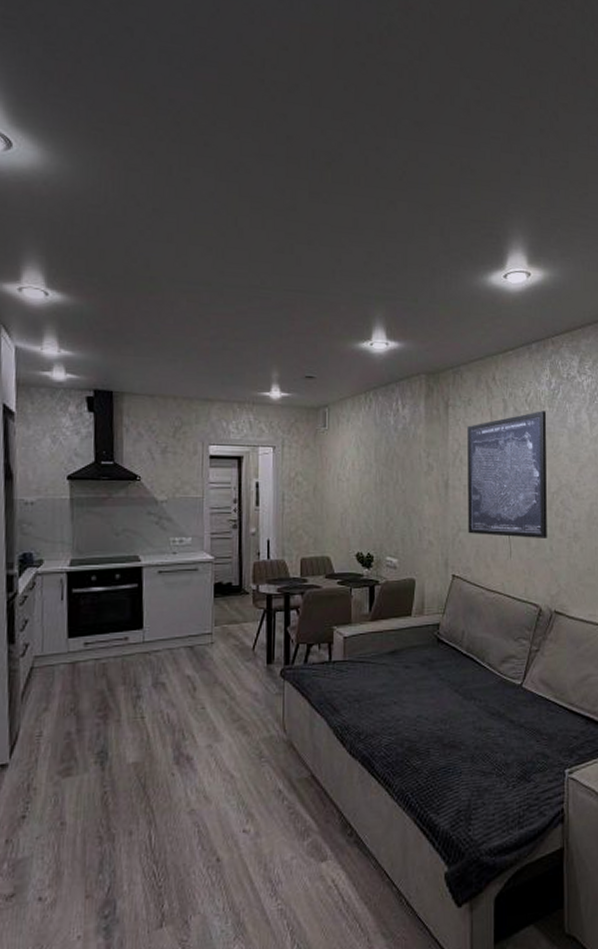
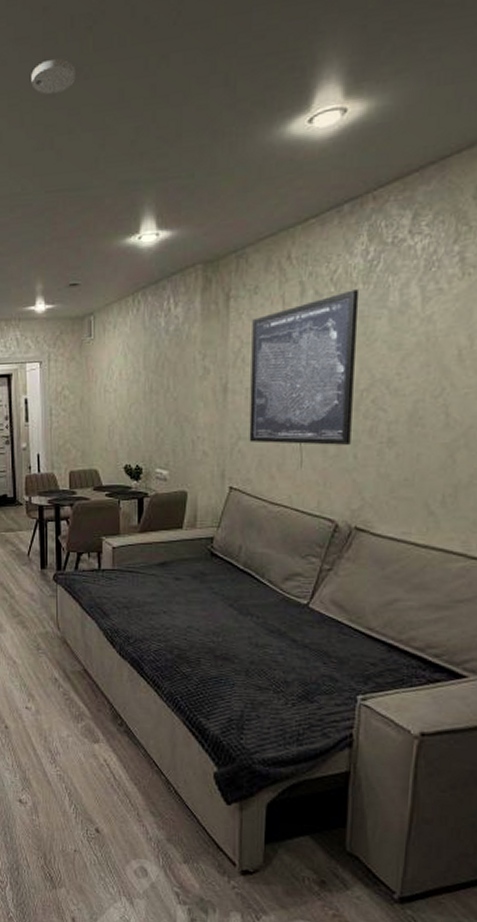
smoke detector: none [274,179,315,209] -> present [31,58,76,95]

